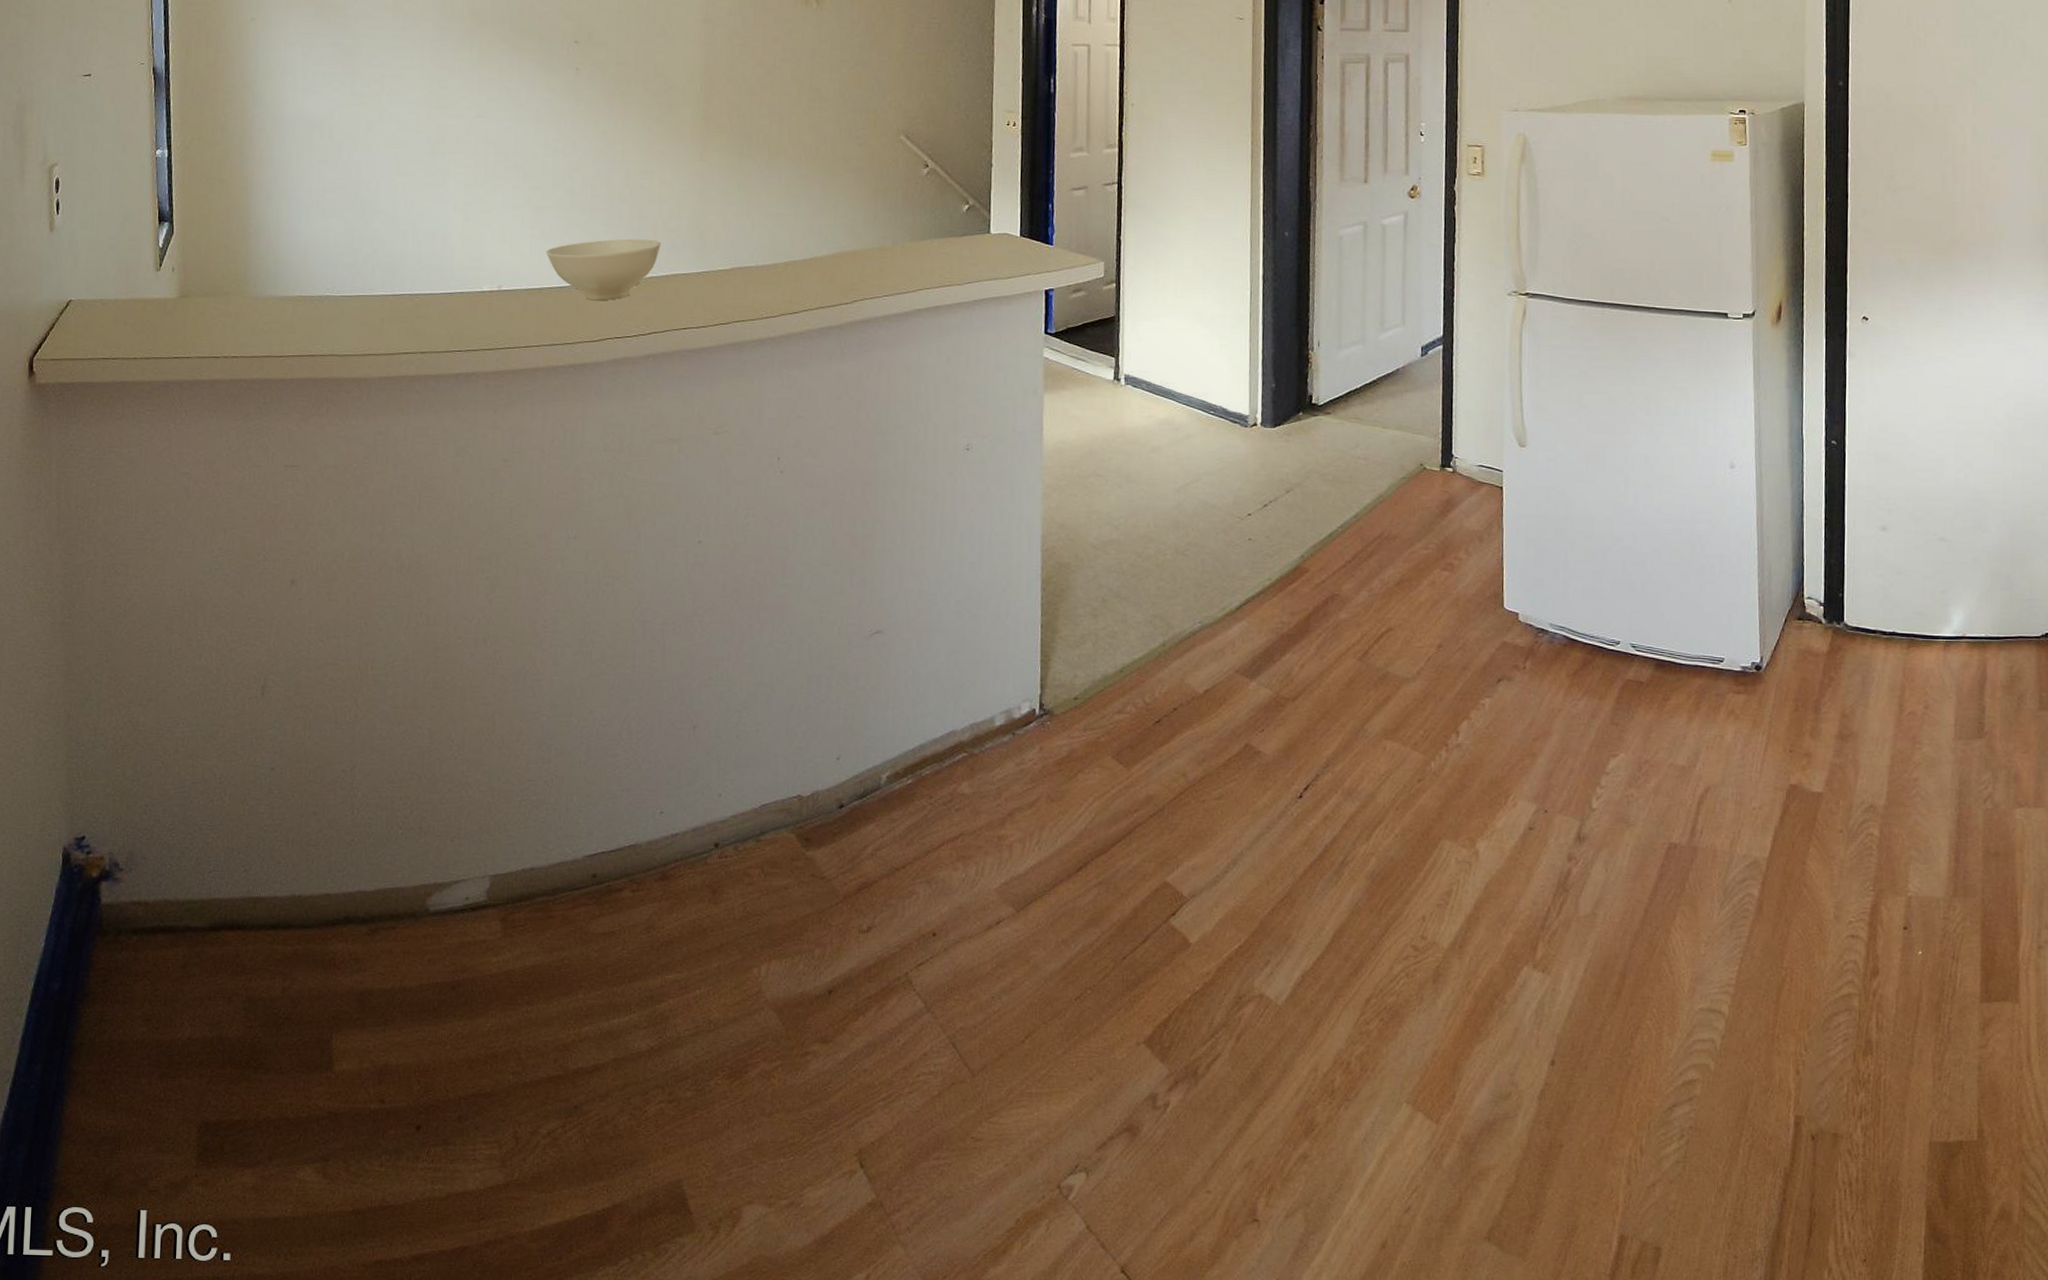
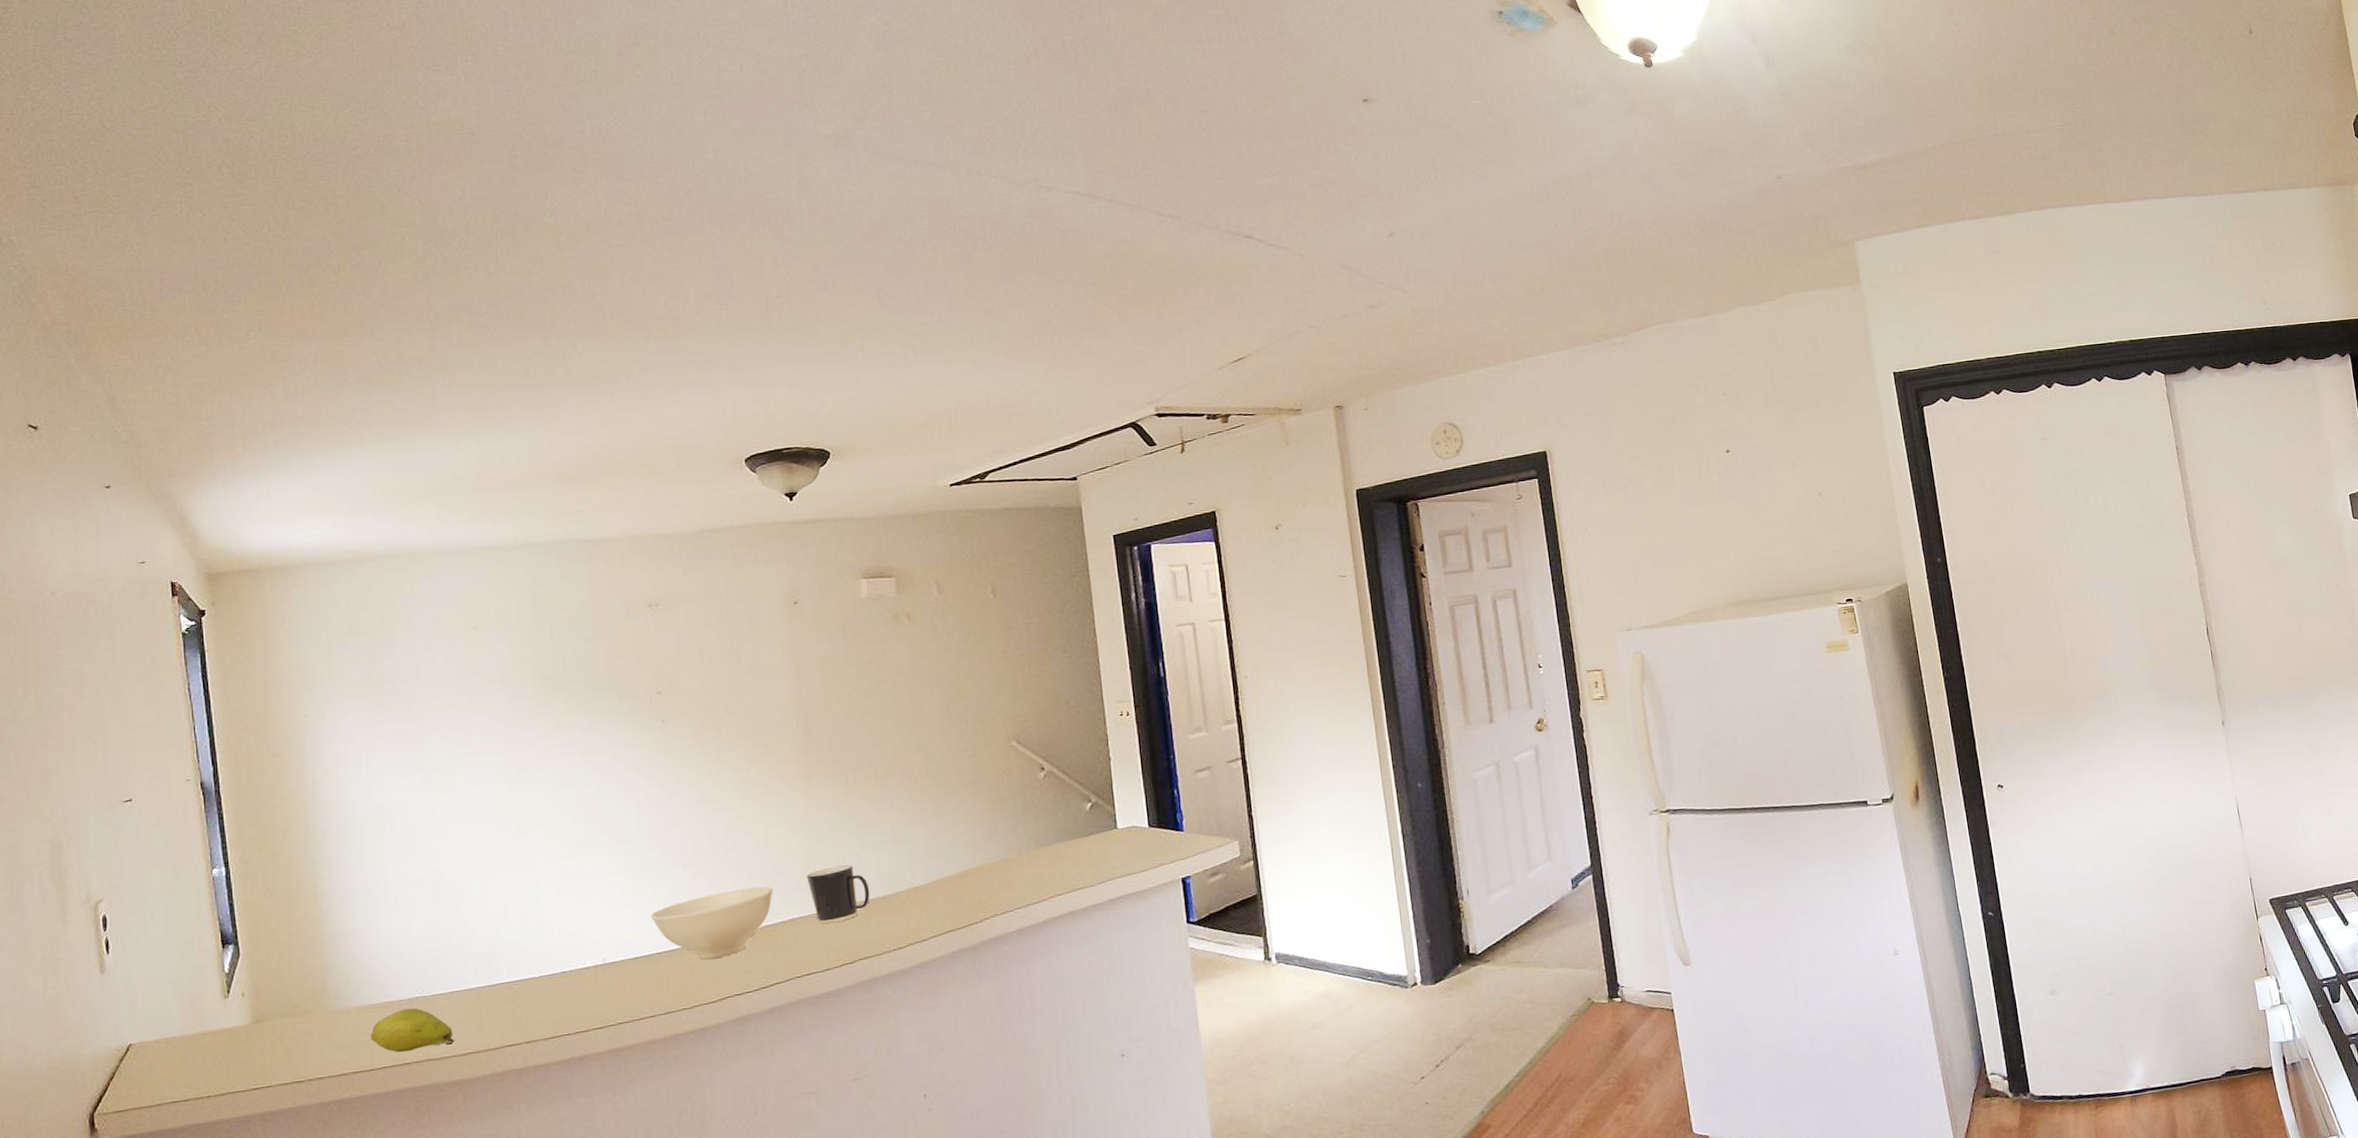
fruit: none [282,304,357,345] -> present [370,1007,454,1053]
mug: none [693,230,751,284] -> present [806,865,870,925]

